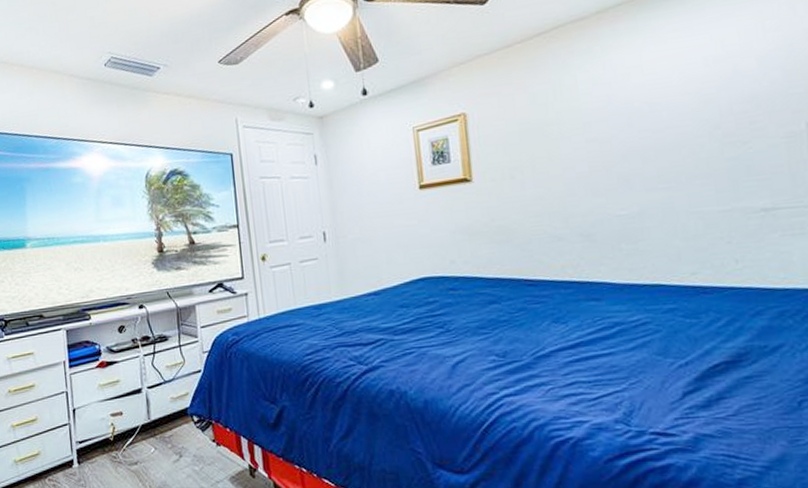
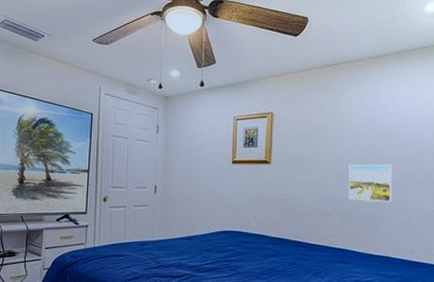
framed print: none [583,156,654,214] -> present [348,164,392,202]

